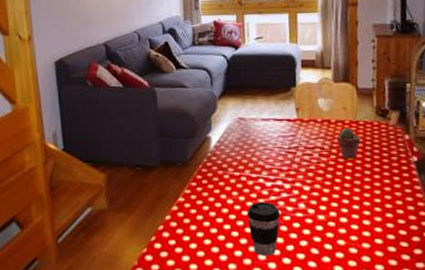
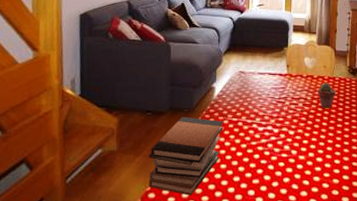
book stack: none [142,171,225,259] -> present [148,116,224,196]
coffee cup: present [247,202,281,256] -> none [241,144,269,192]

